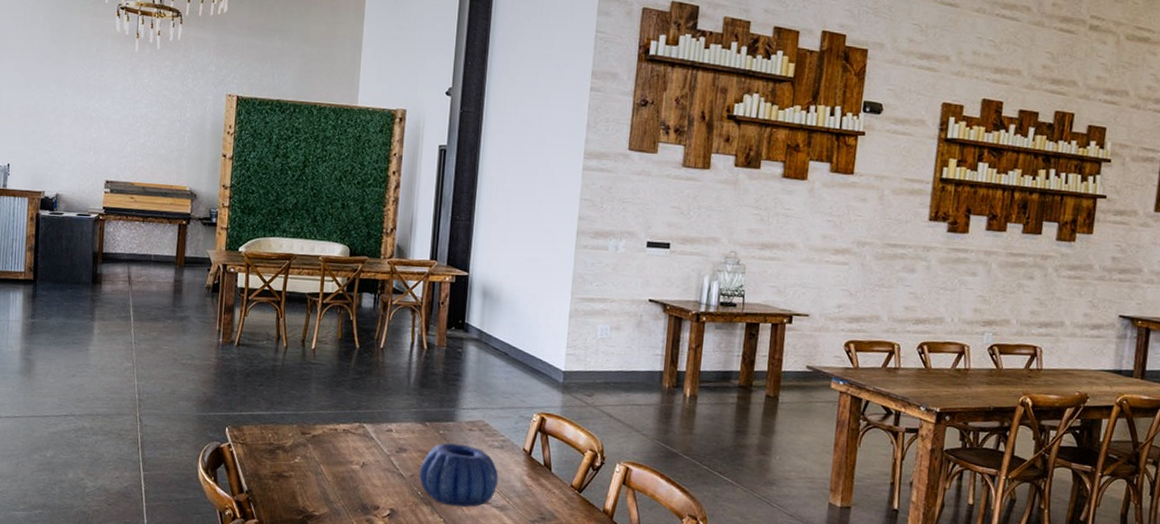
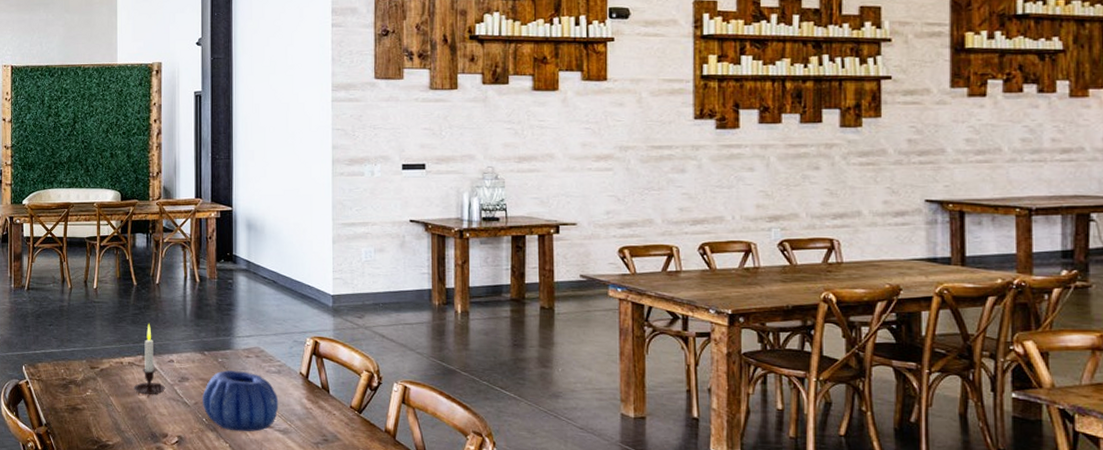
candle: none [346,389,381,466] -> present [133,323,165,396]

